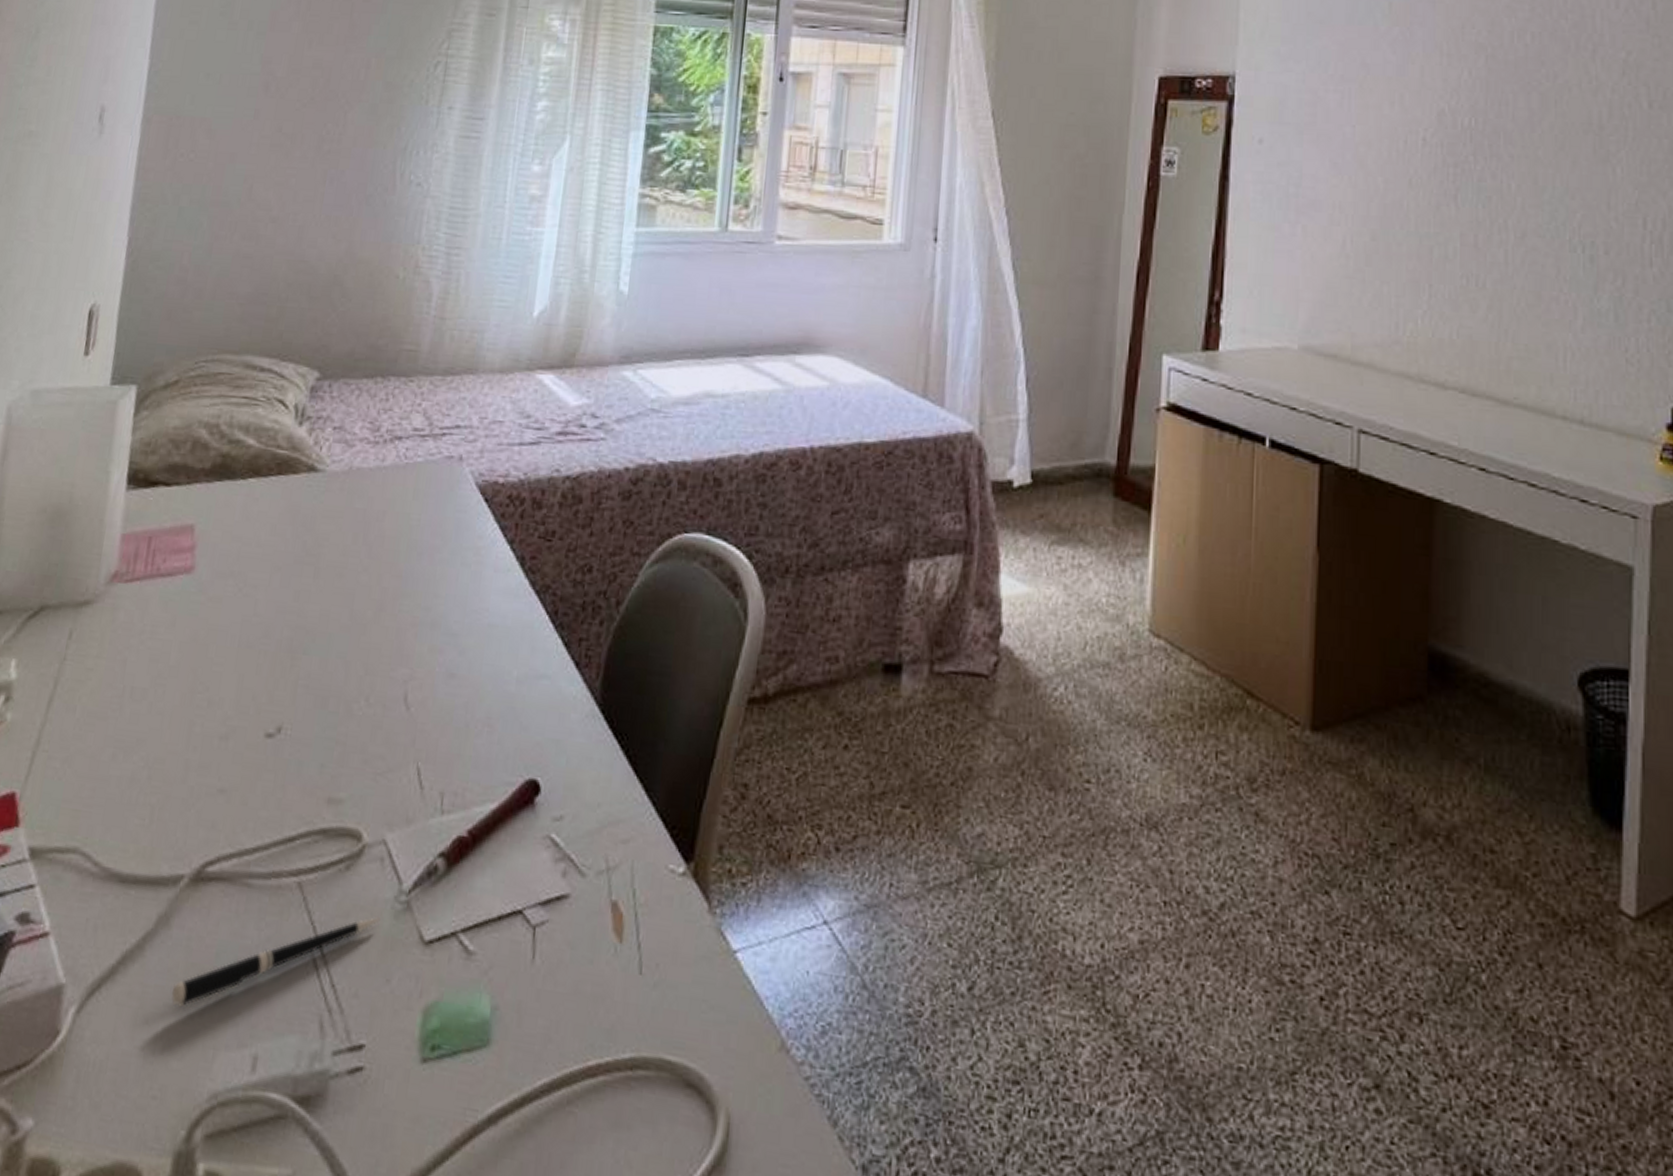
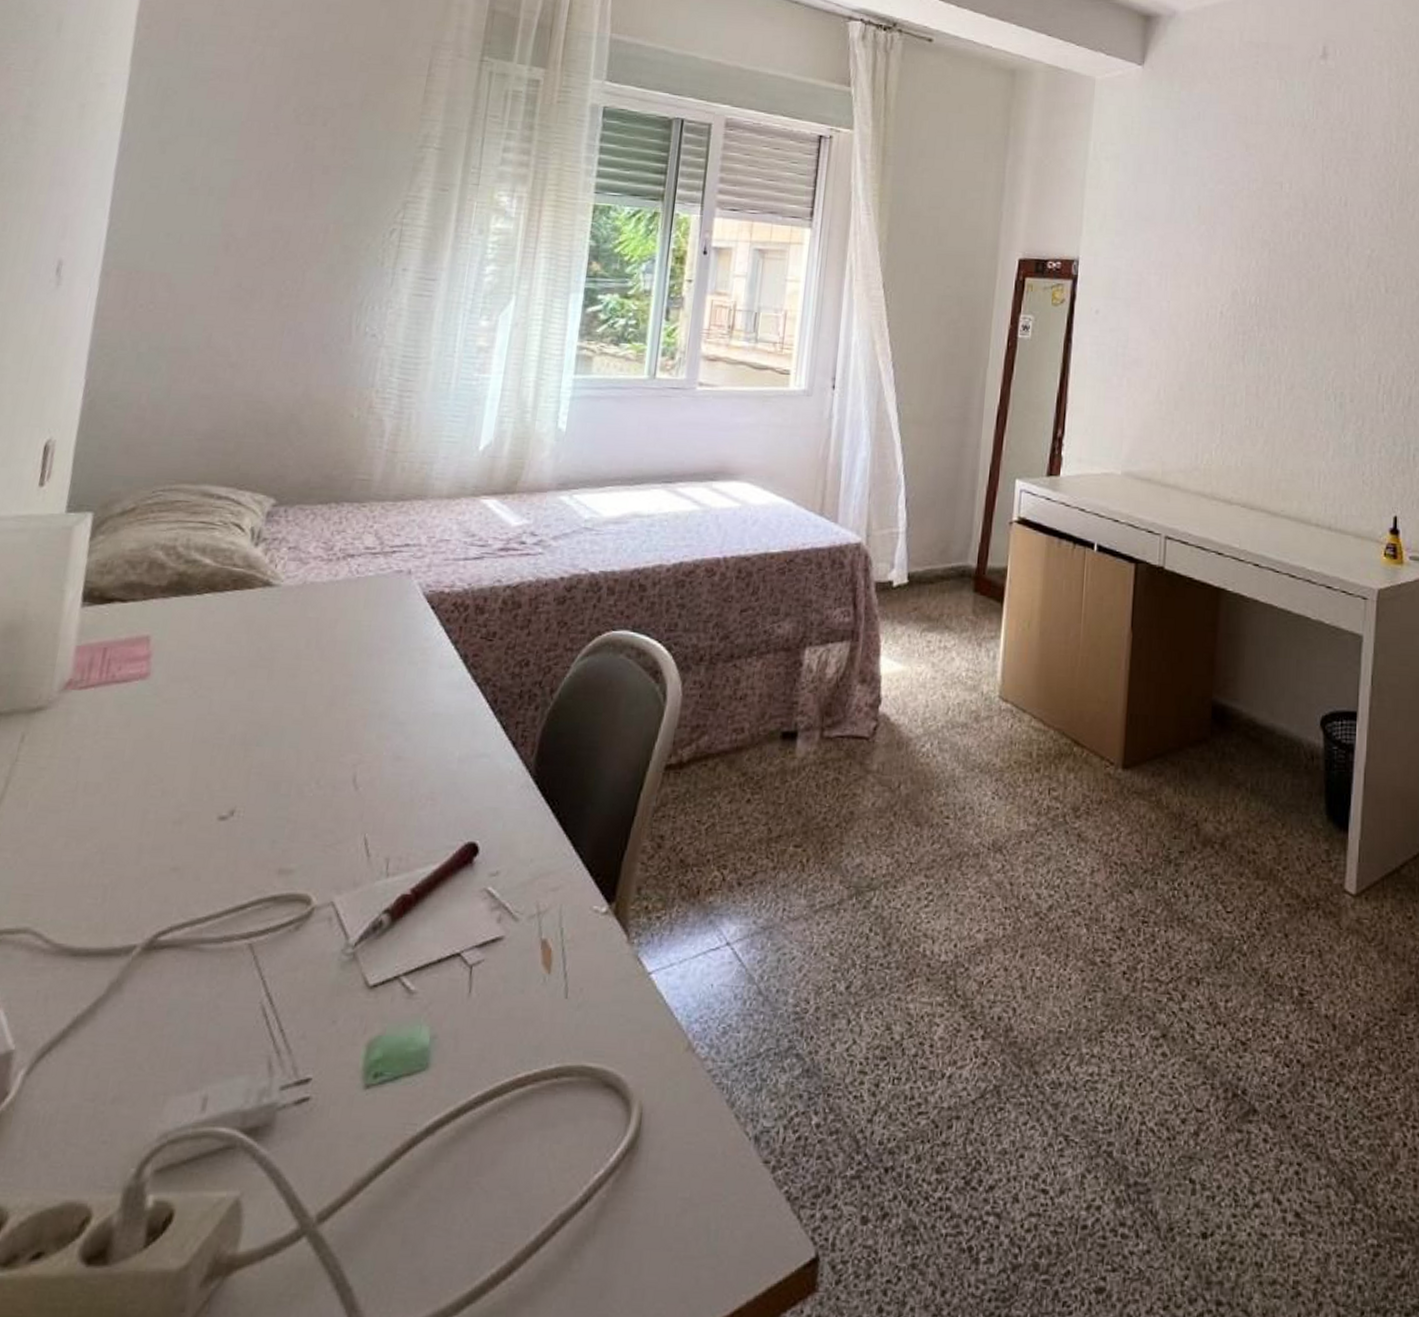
pen: present [171,916,382,1008] -> none [123,967,329,1061]

